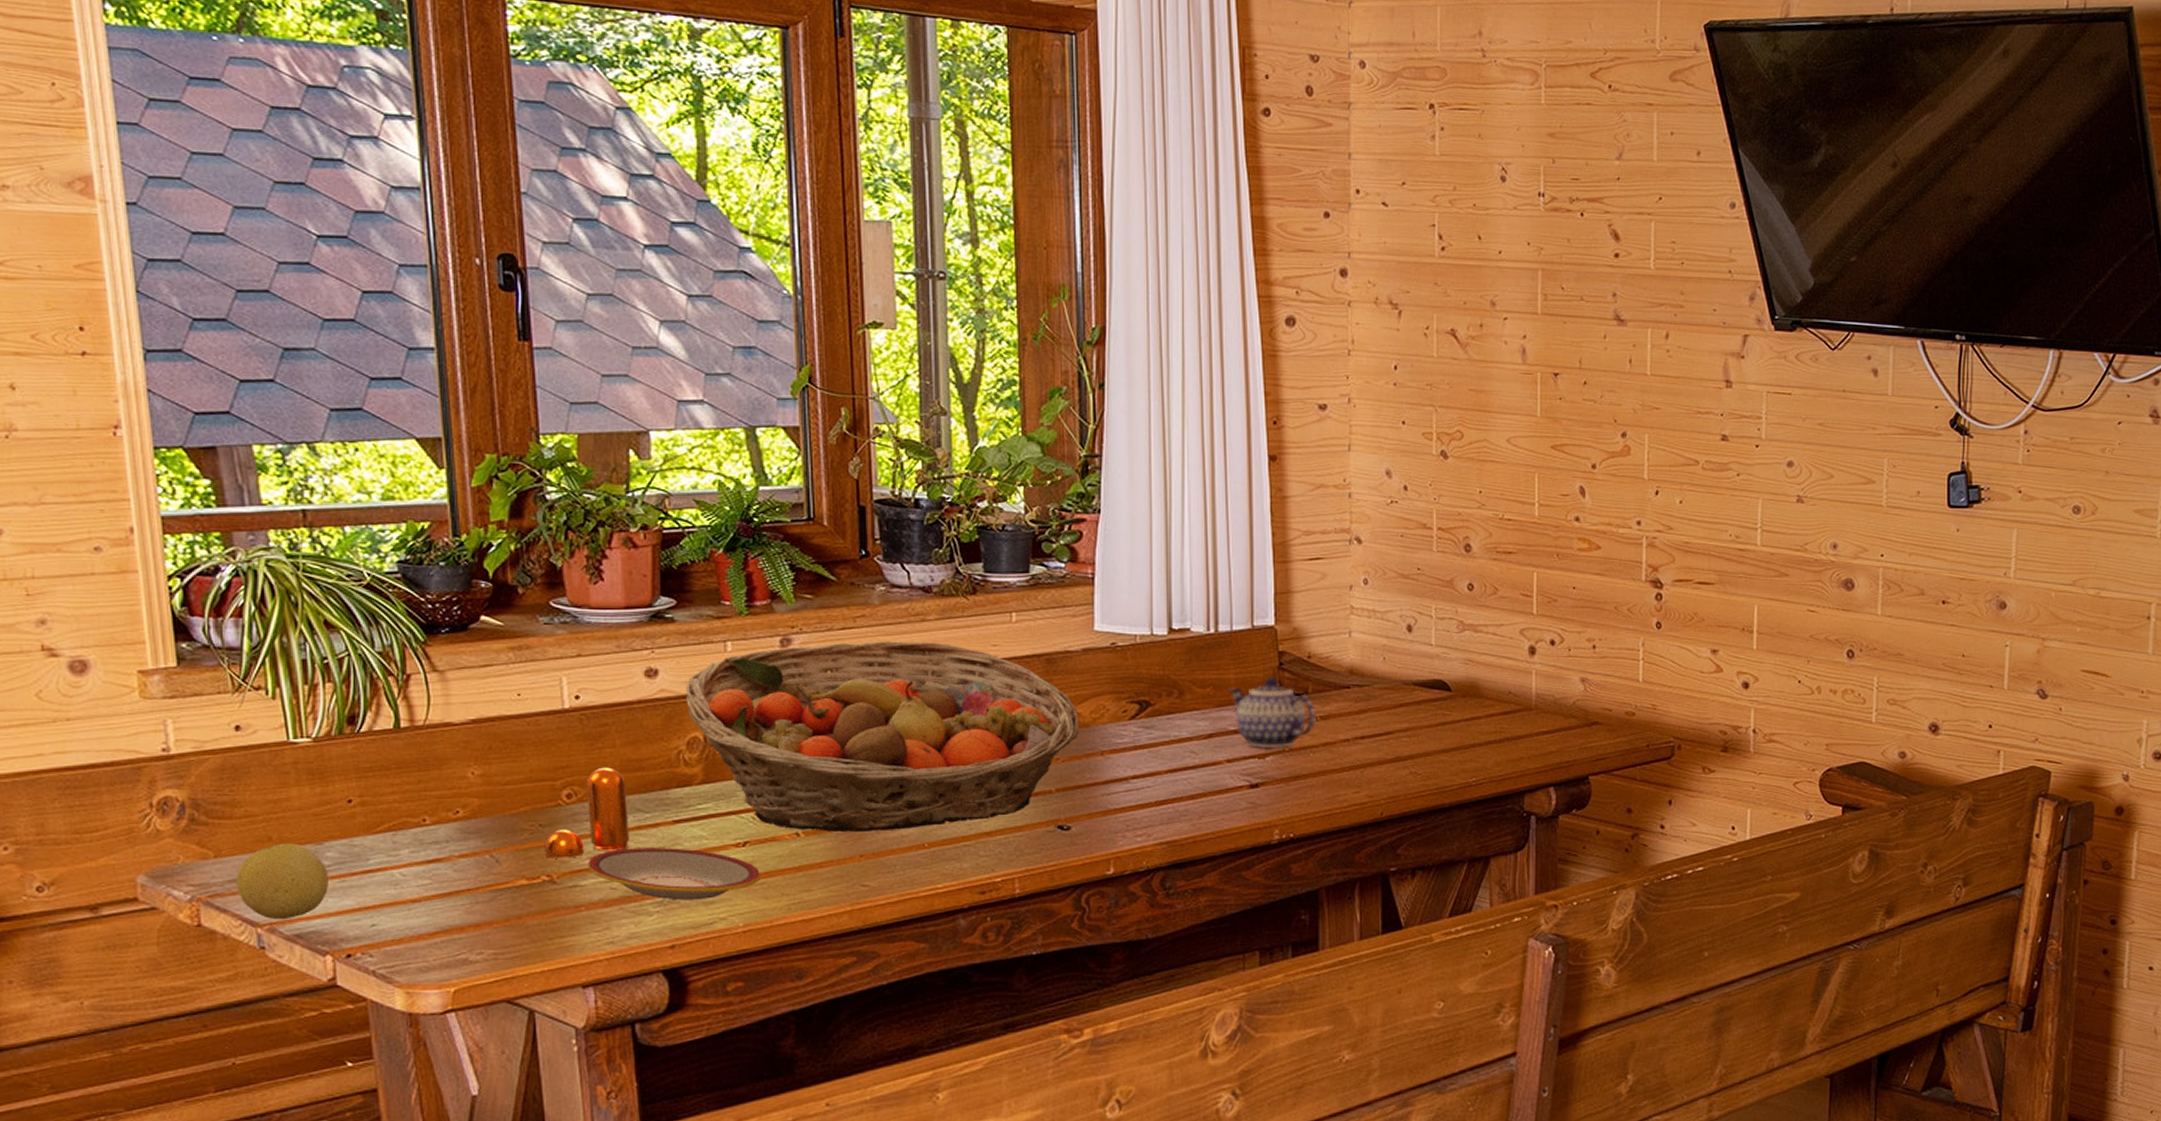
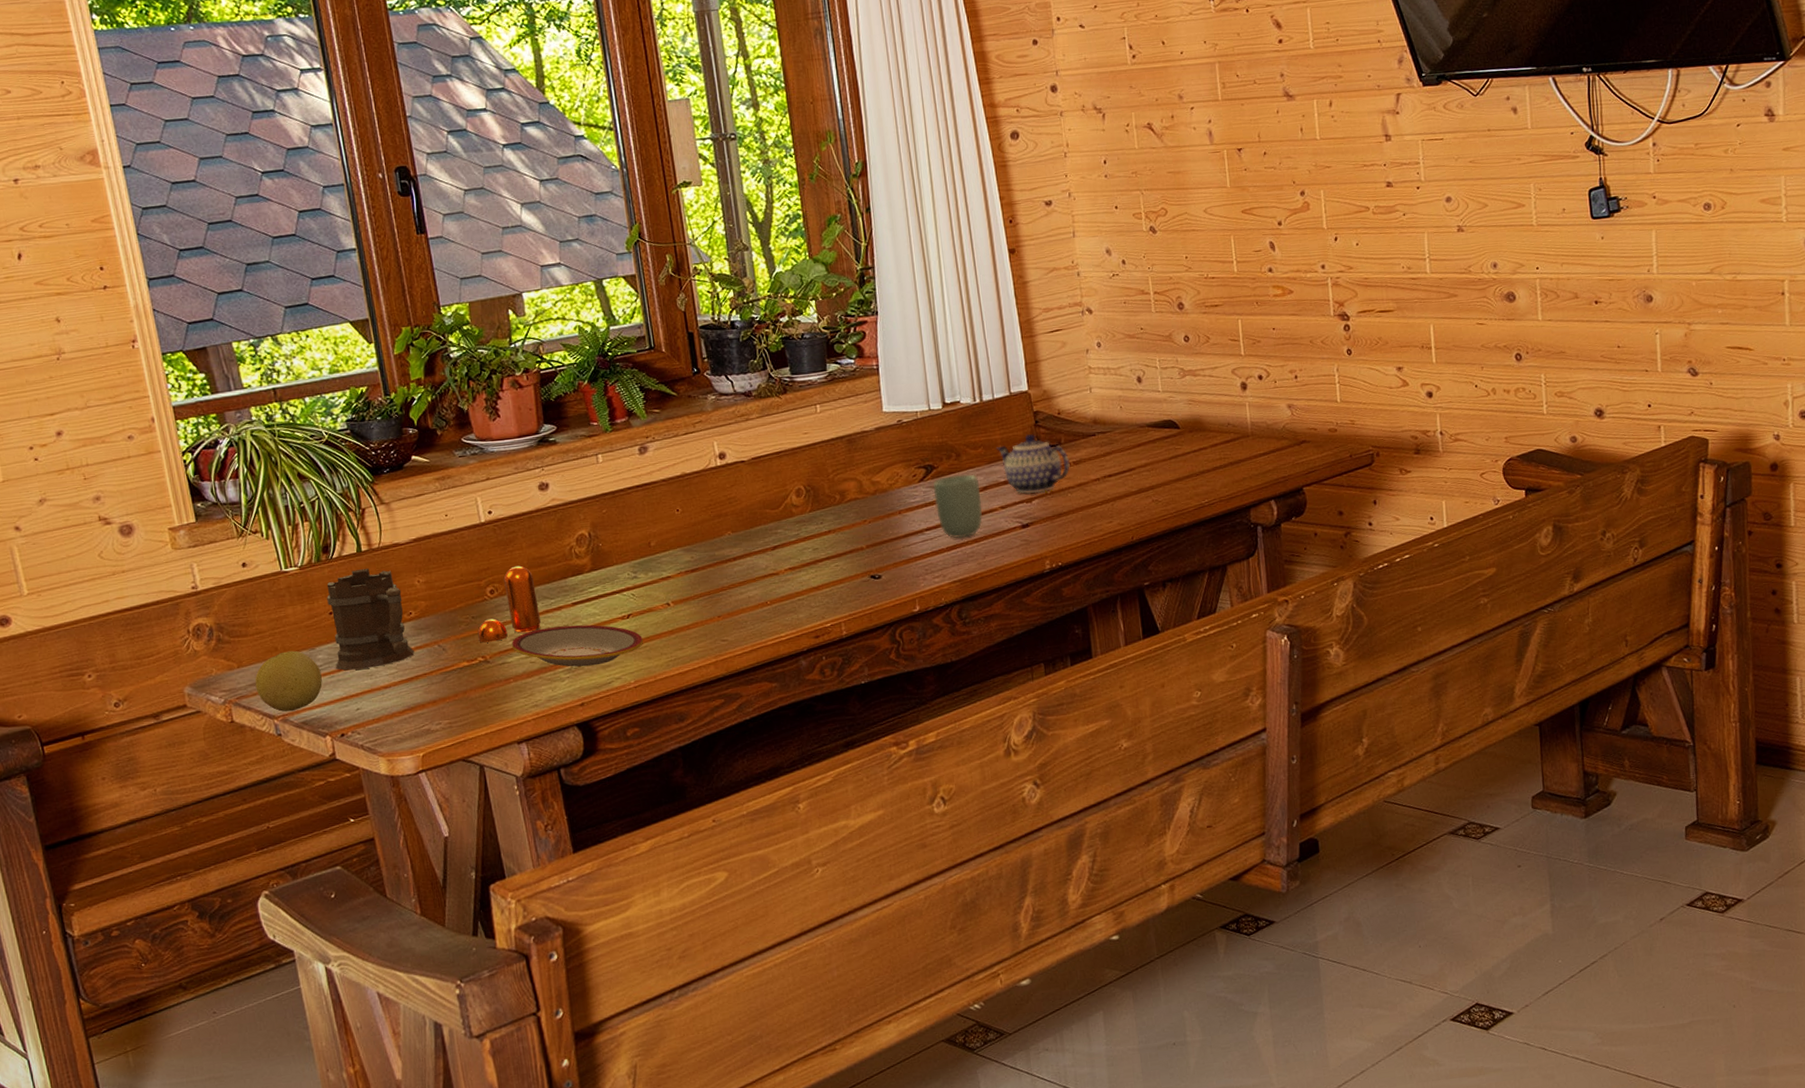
mug: none [346,749,457,875] -> present [326,568,415,671]
fruit basket: present [686,641,1080,832] -> none [571,436,880,601]
cup: none [1146,715,1204,792] -> present [933,474,982,539]

